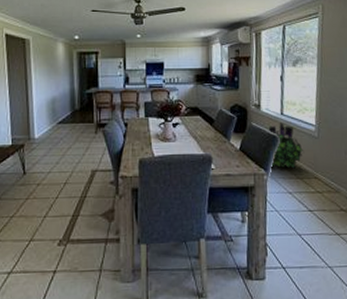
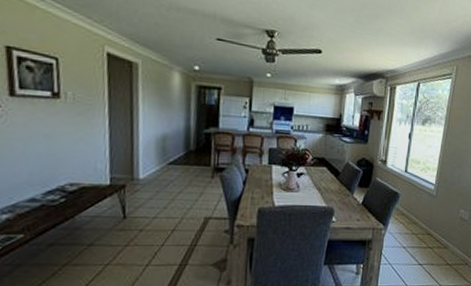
decorative plant: present [268,123,304,169] -> none [388,180,422,225]

